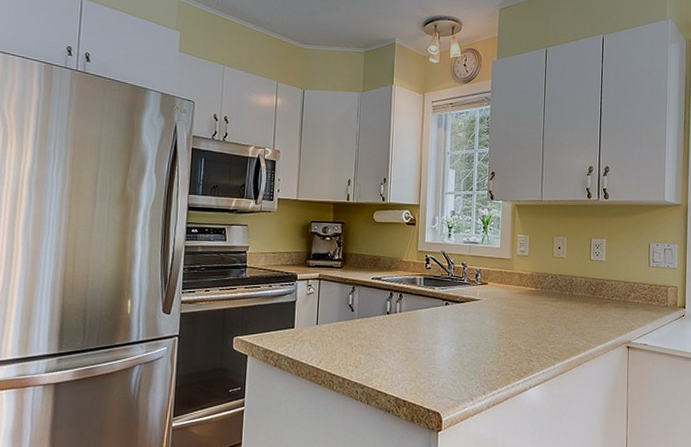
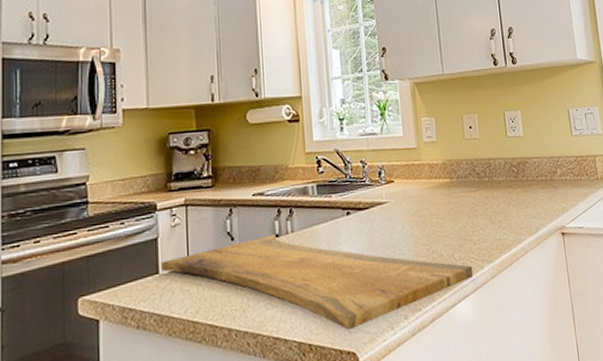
cutting board: none [296,312,545,395] -> present [161,235,474,330]

